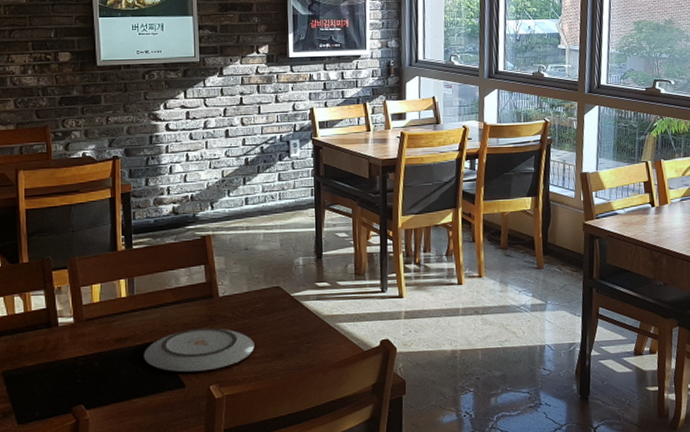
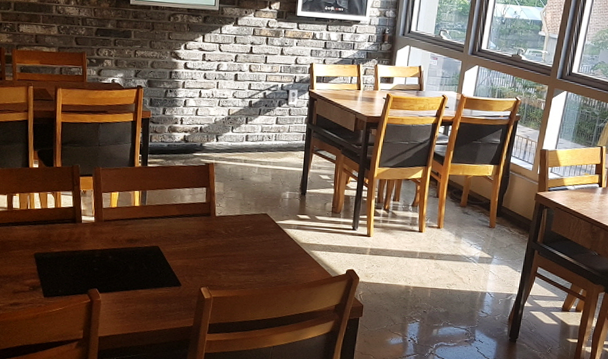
plate: present [143,327,254,373] -> none [149,239,241,276]

